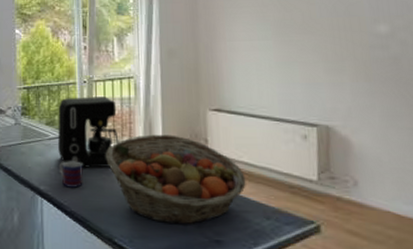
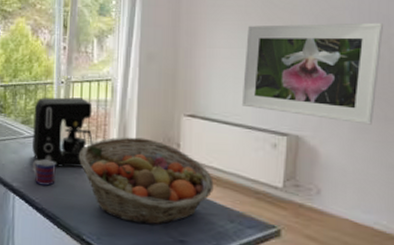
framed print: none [266,8,404,112] -> present [241,23,383,125]

